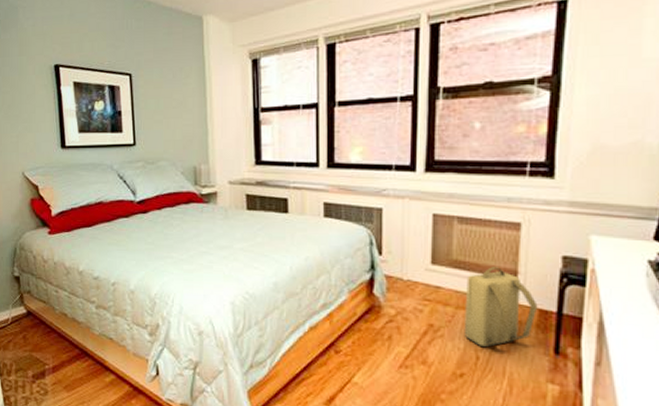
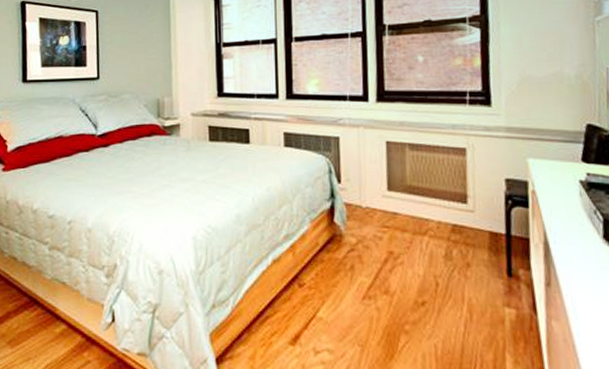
backpack: present [463,267,538,348] -> none [421,191,489,273]

